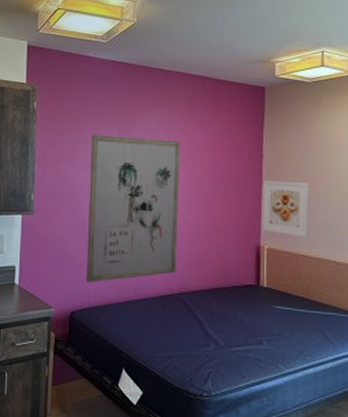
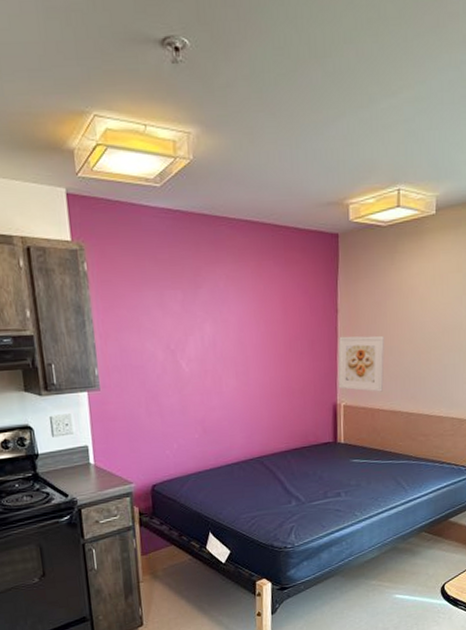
wall art: present [87,134,180,282] -> none [154,297,256,455]

